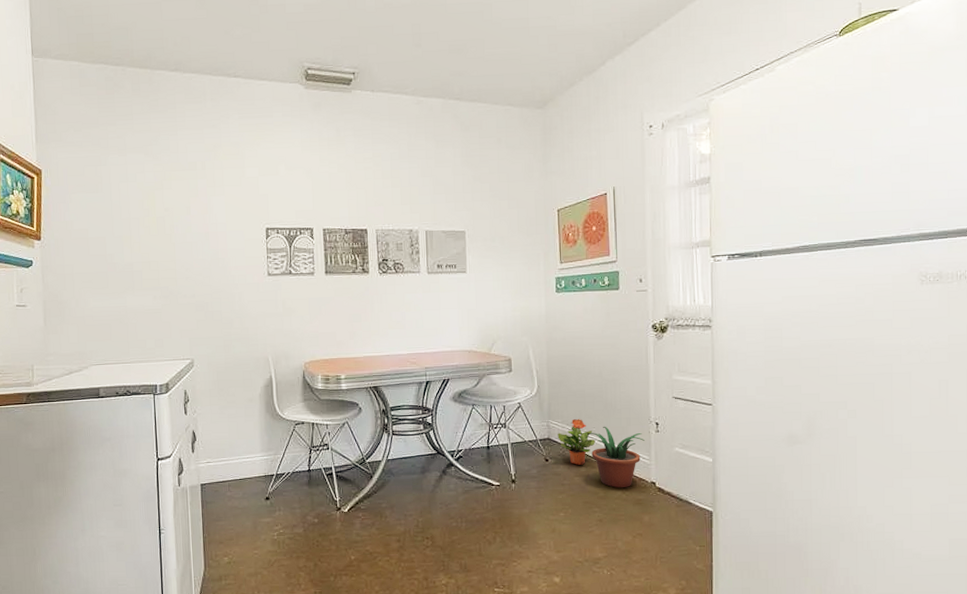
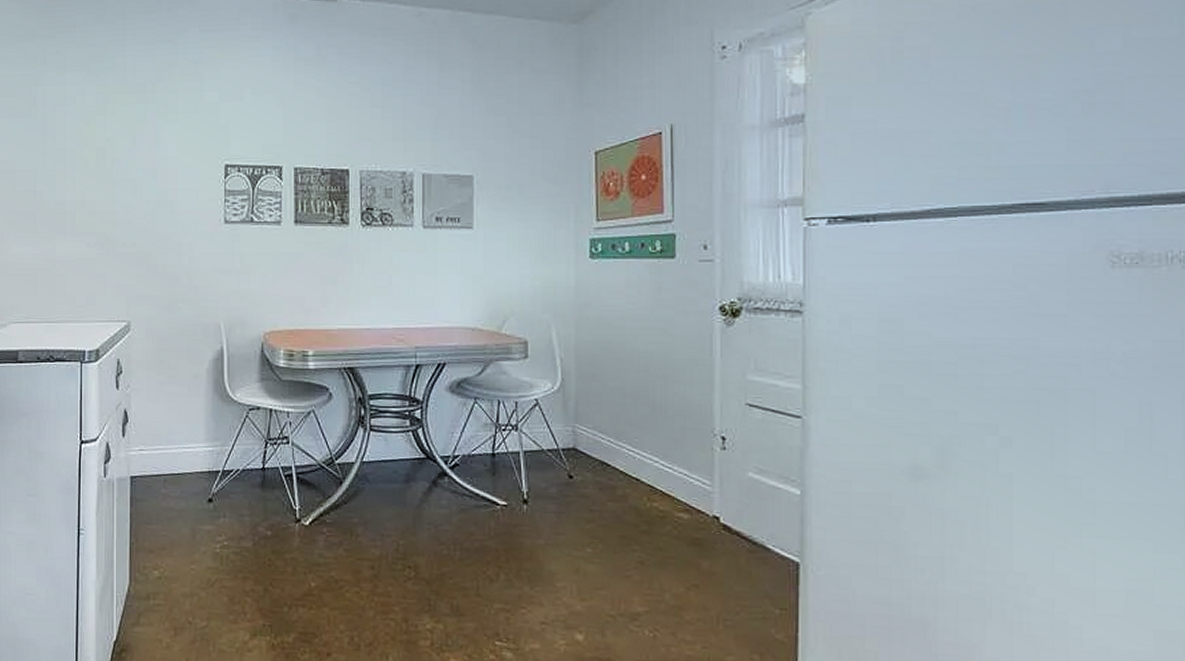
potted plant: present [558,419,596,465] -> none [586,425,638,486]
potted plant: present [590,426,644,488] -> none [630,436,705,521]

